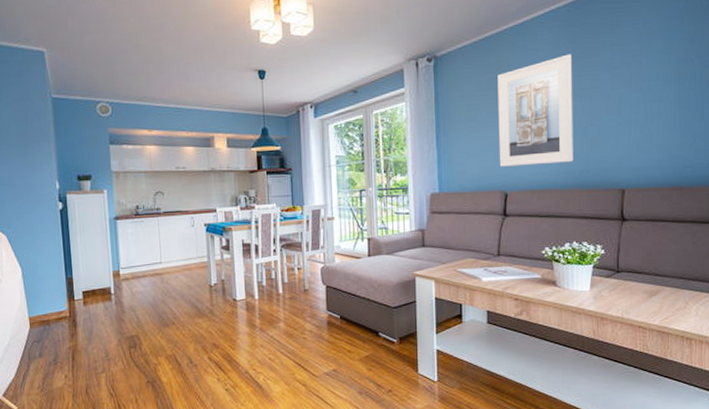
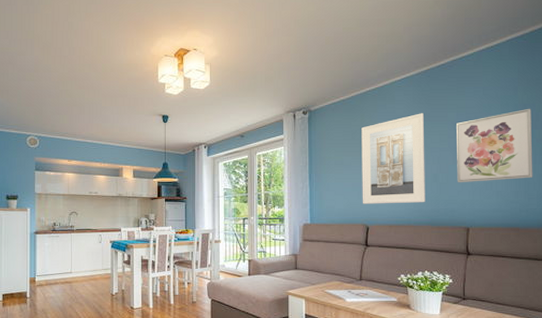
wall art: none [611,42,701,137] -> present [457,108,533,183]

